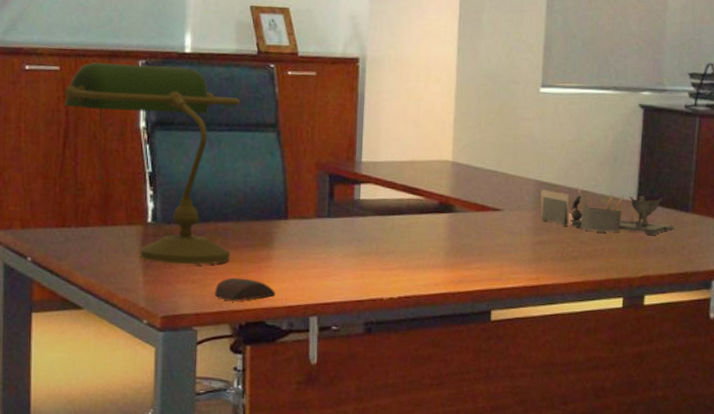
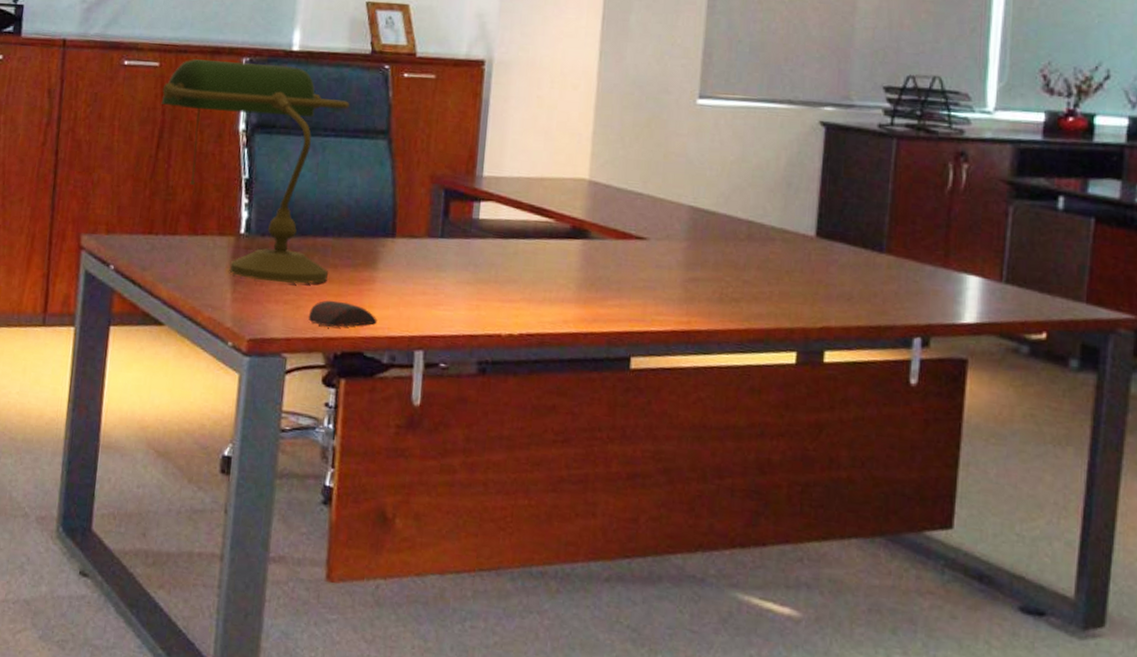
desk organizer: present [540,187,676,235] -> none [694,215,865,278]

